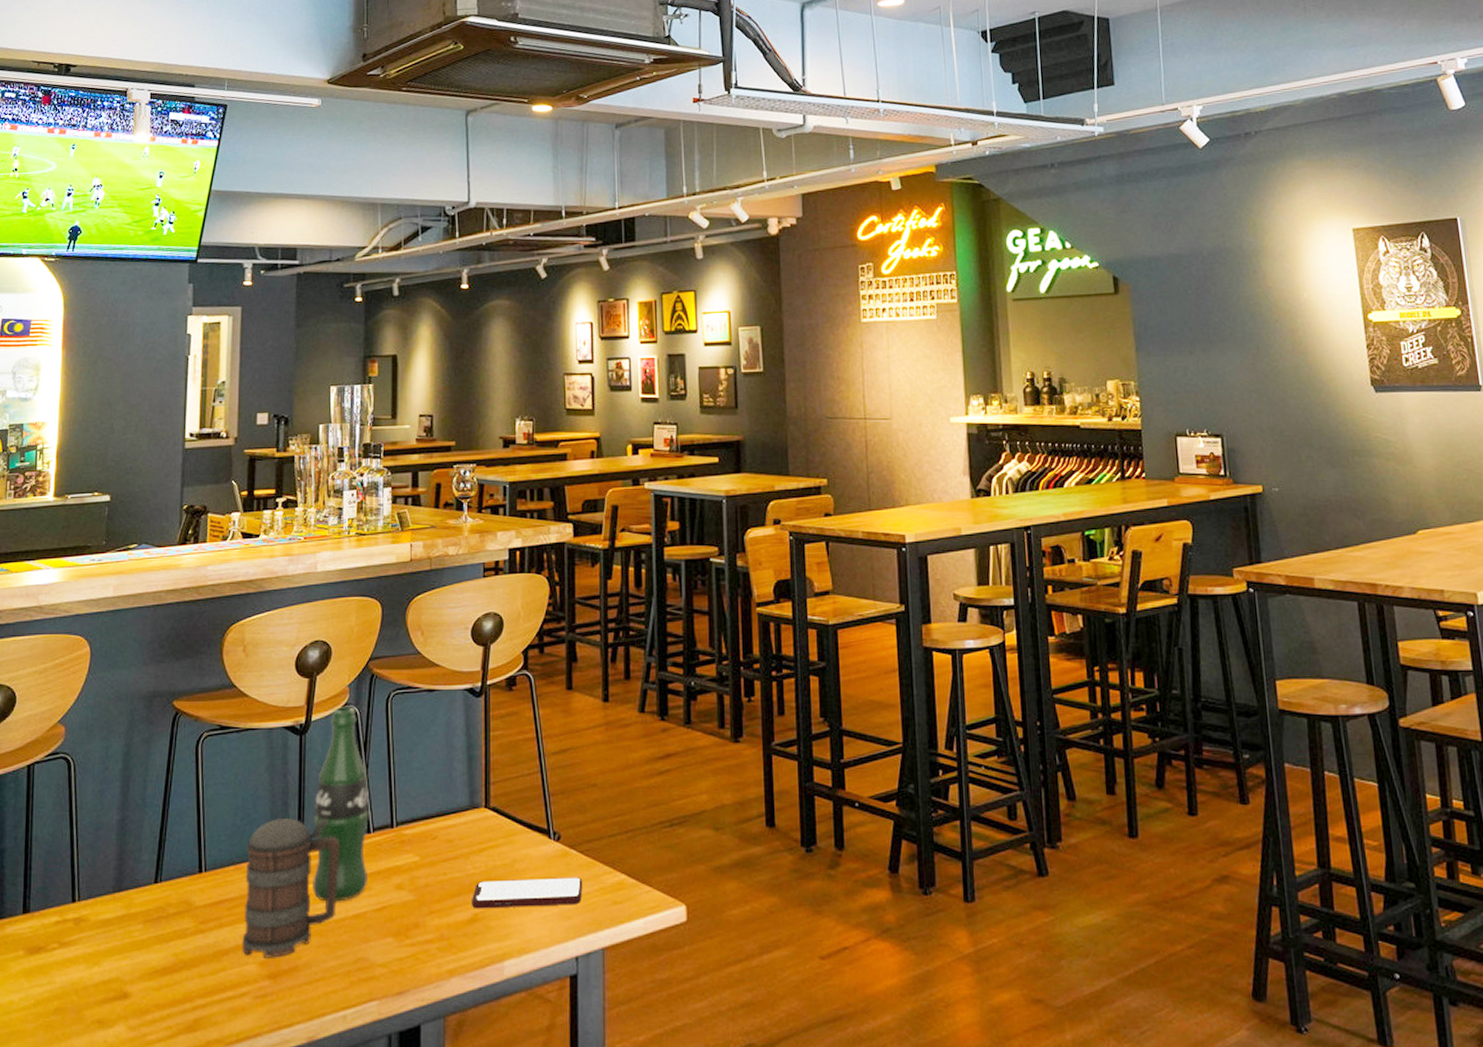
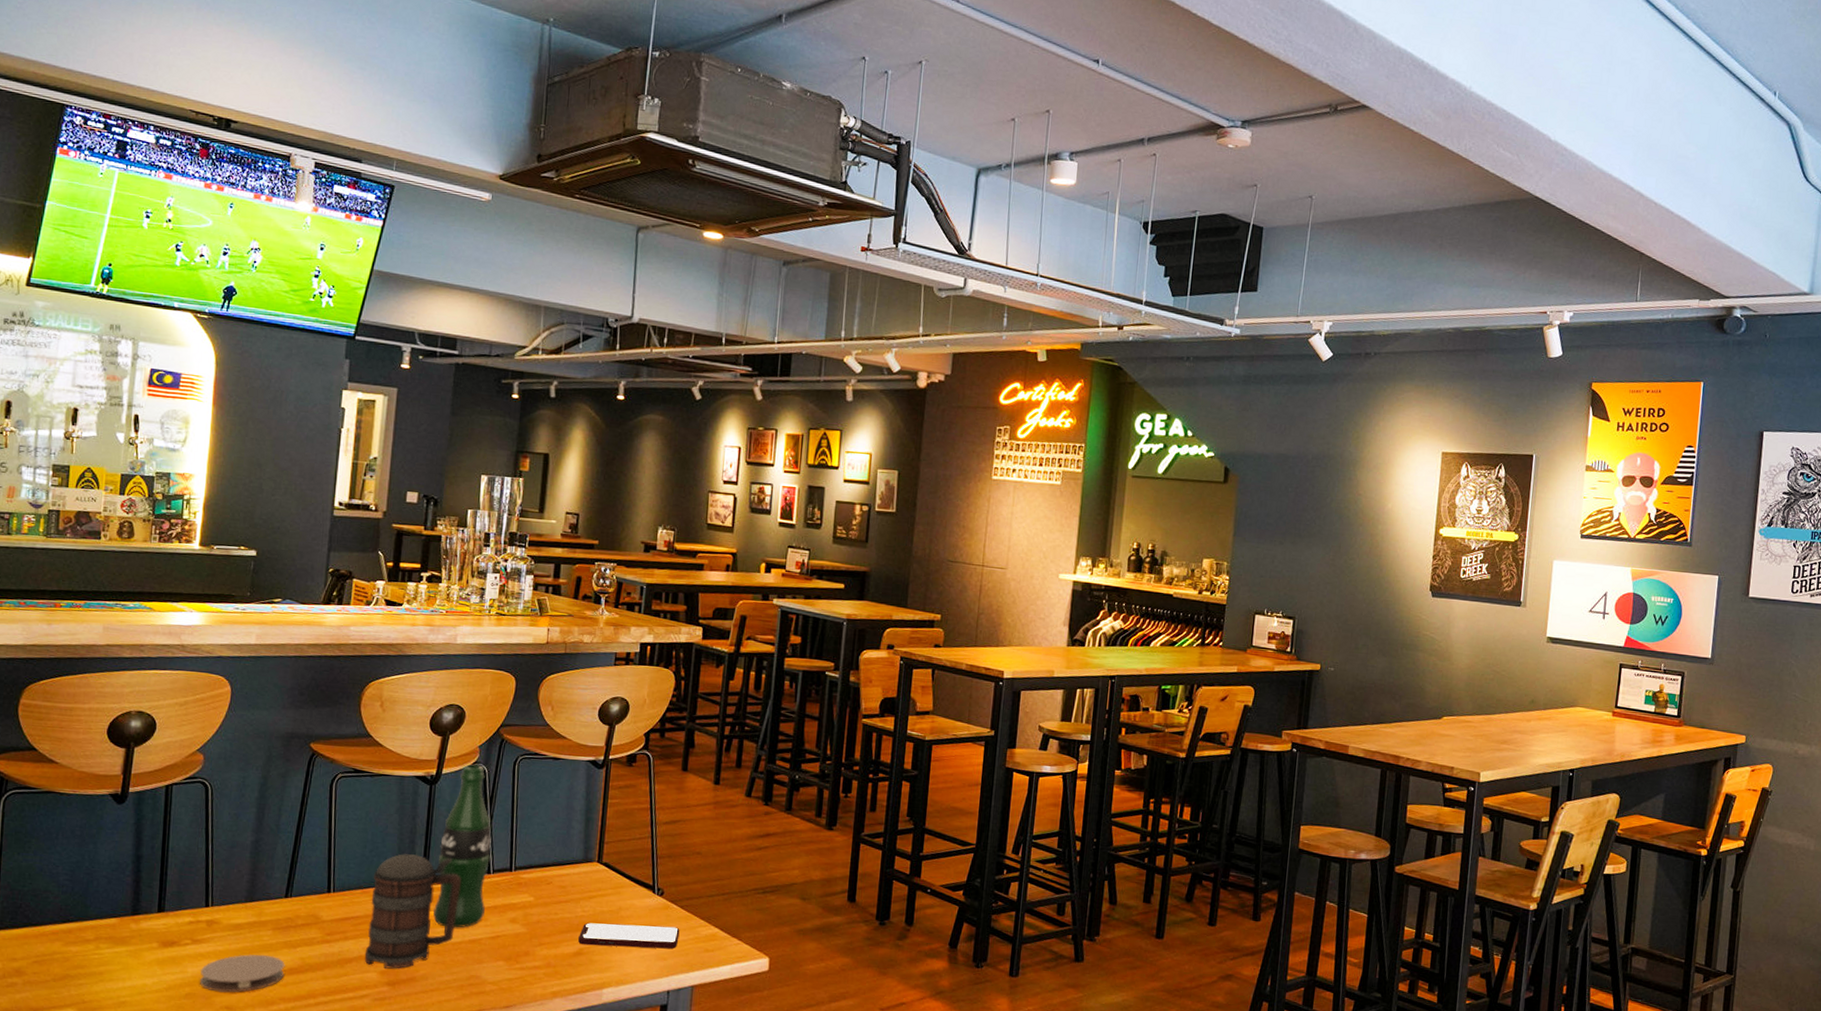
coaster: none [69,953,158,1004] -> present [200,954,285,993]

